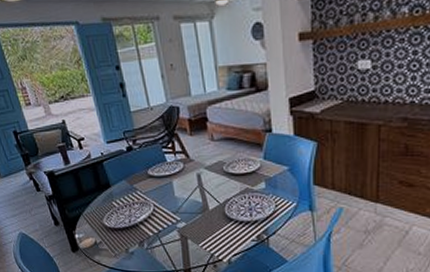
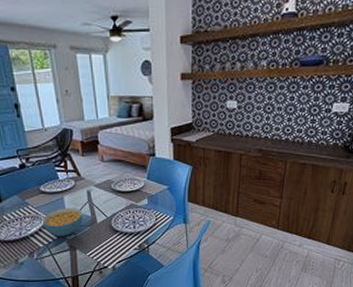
cereal bowl: none [152,193,194,225] -> present [43,208,83,236]

